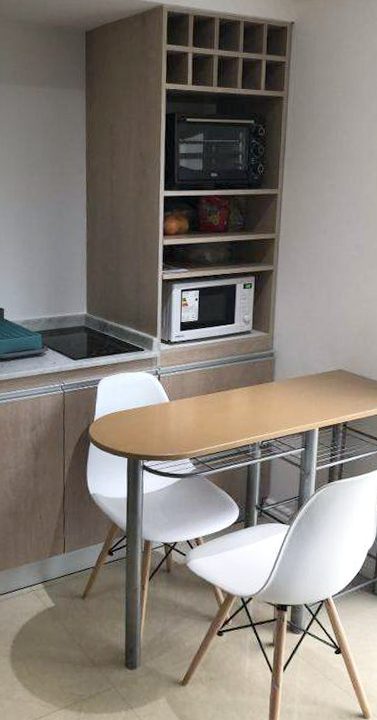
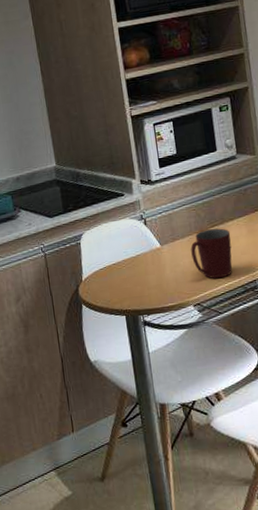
mug: none [196,393,234,438] -> present [190,228,233,279]

